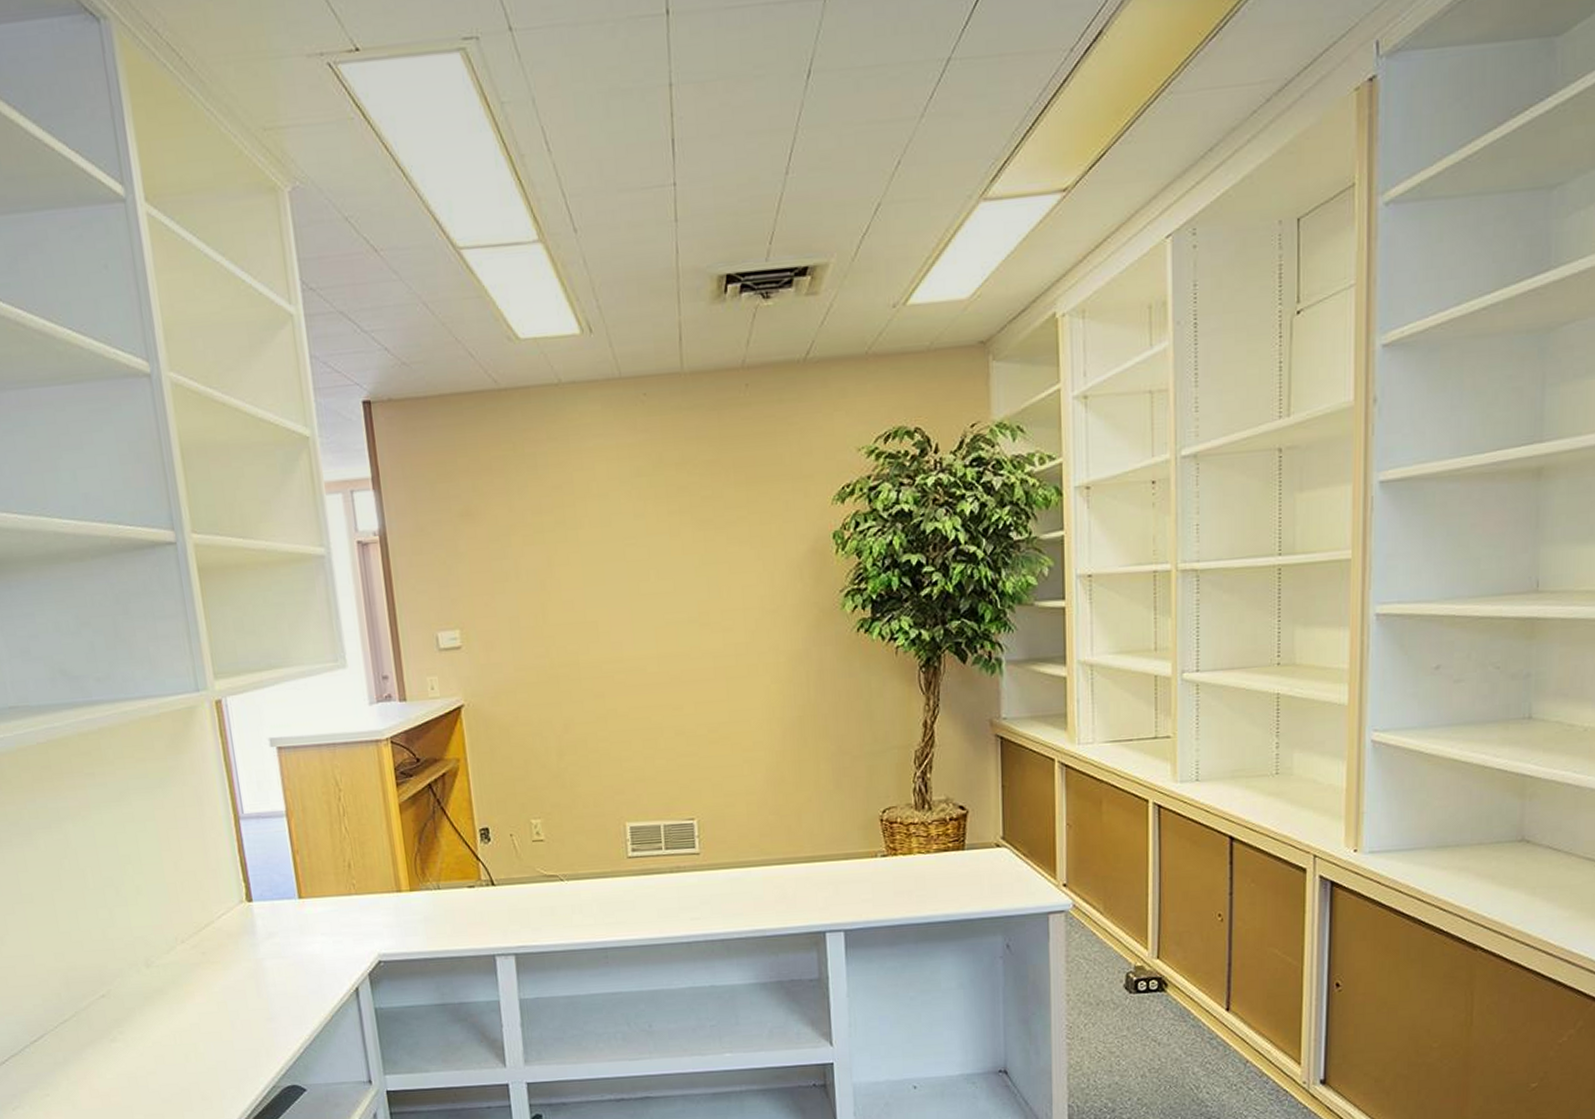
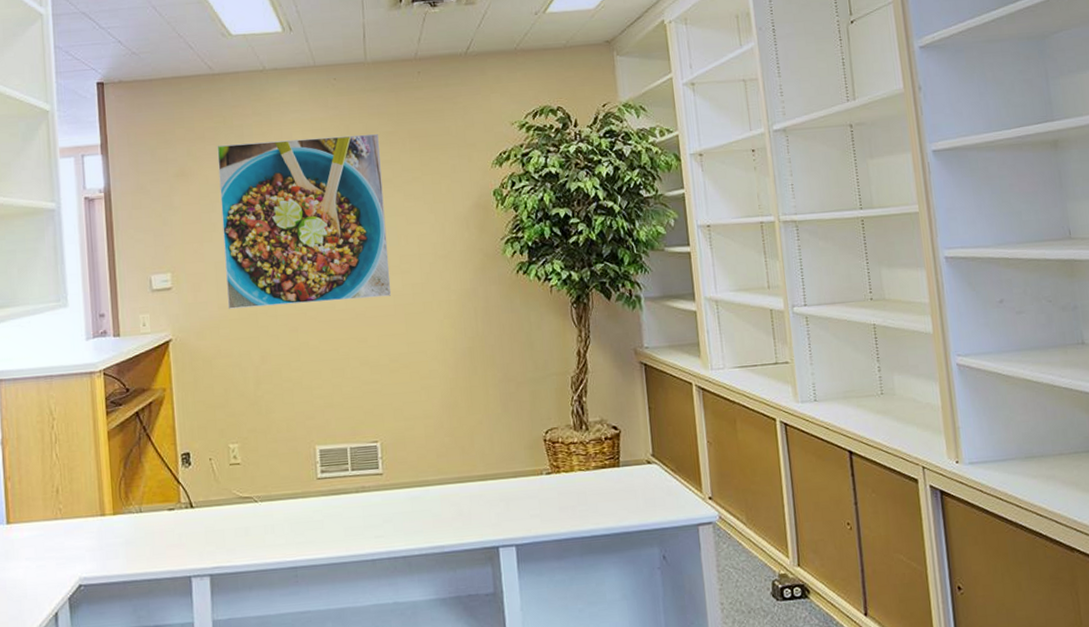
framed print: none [506,462,711,671] -> present [217,133,392,309]

